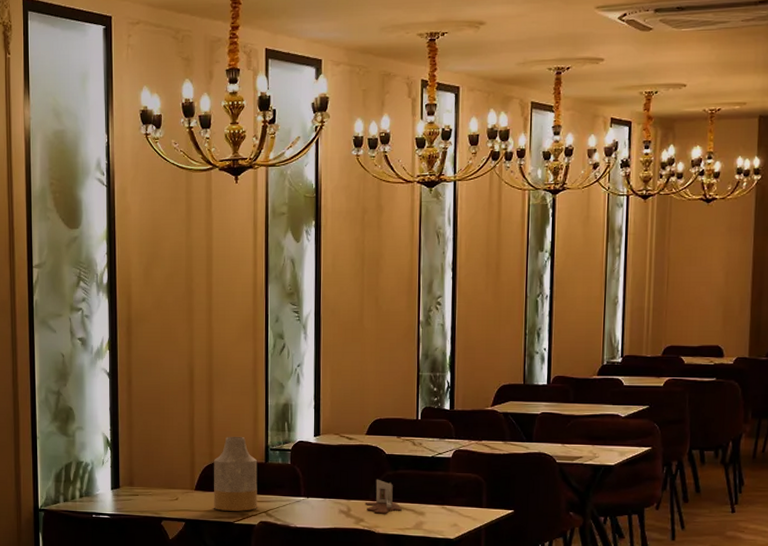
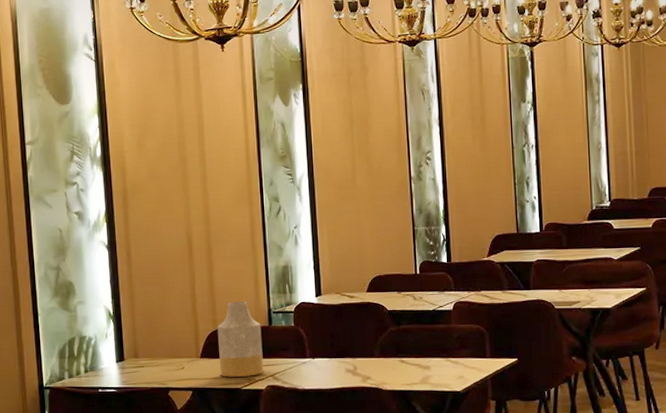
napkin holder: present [365,479,403,514] -> none [370,335,409,371]

